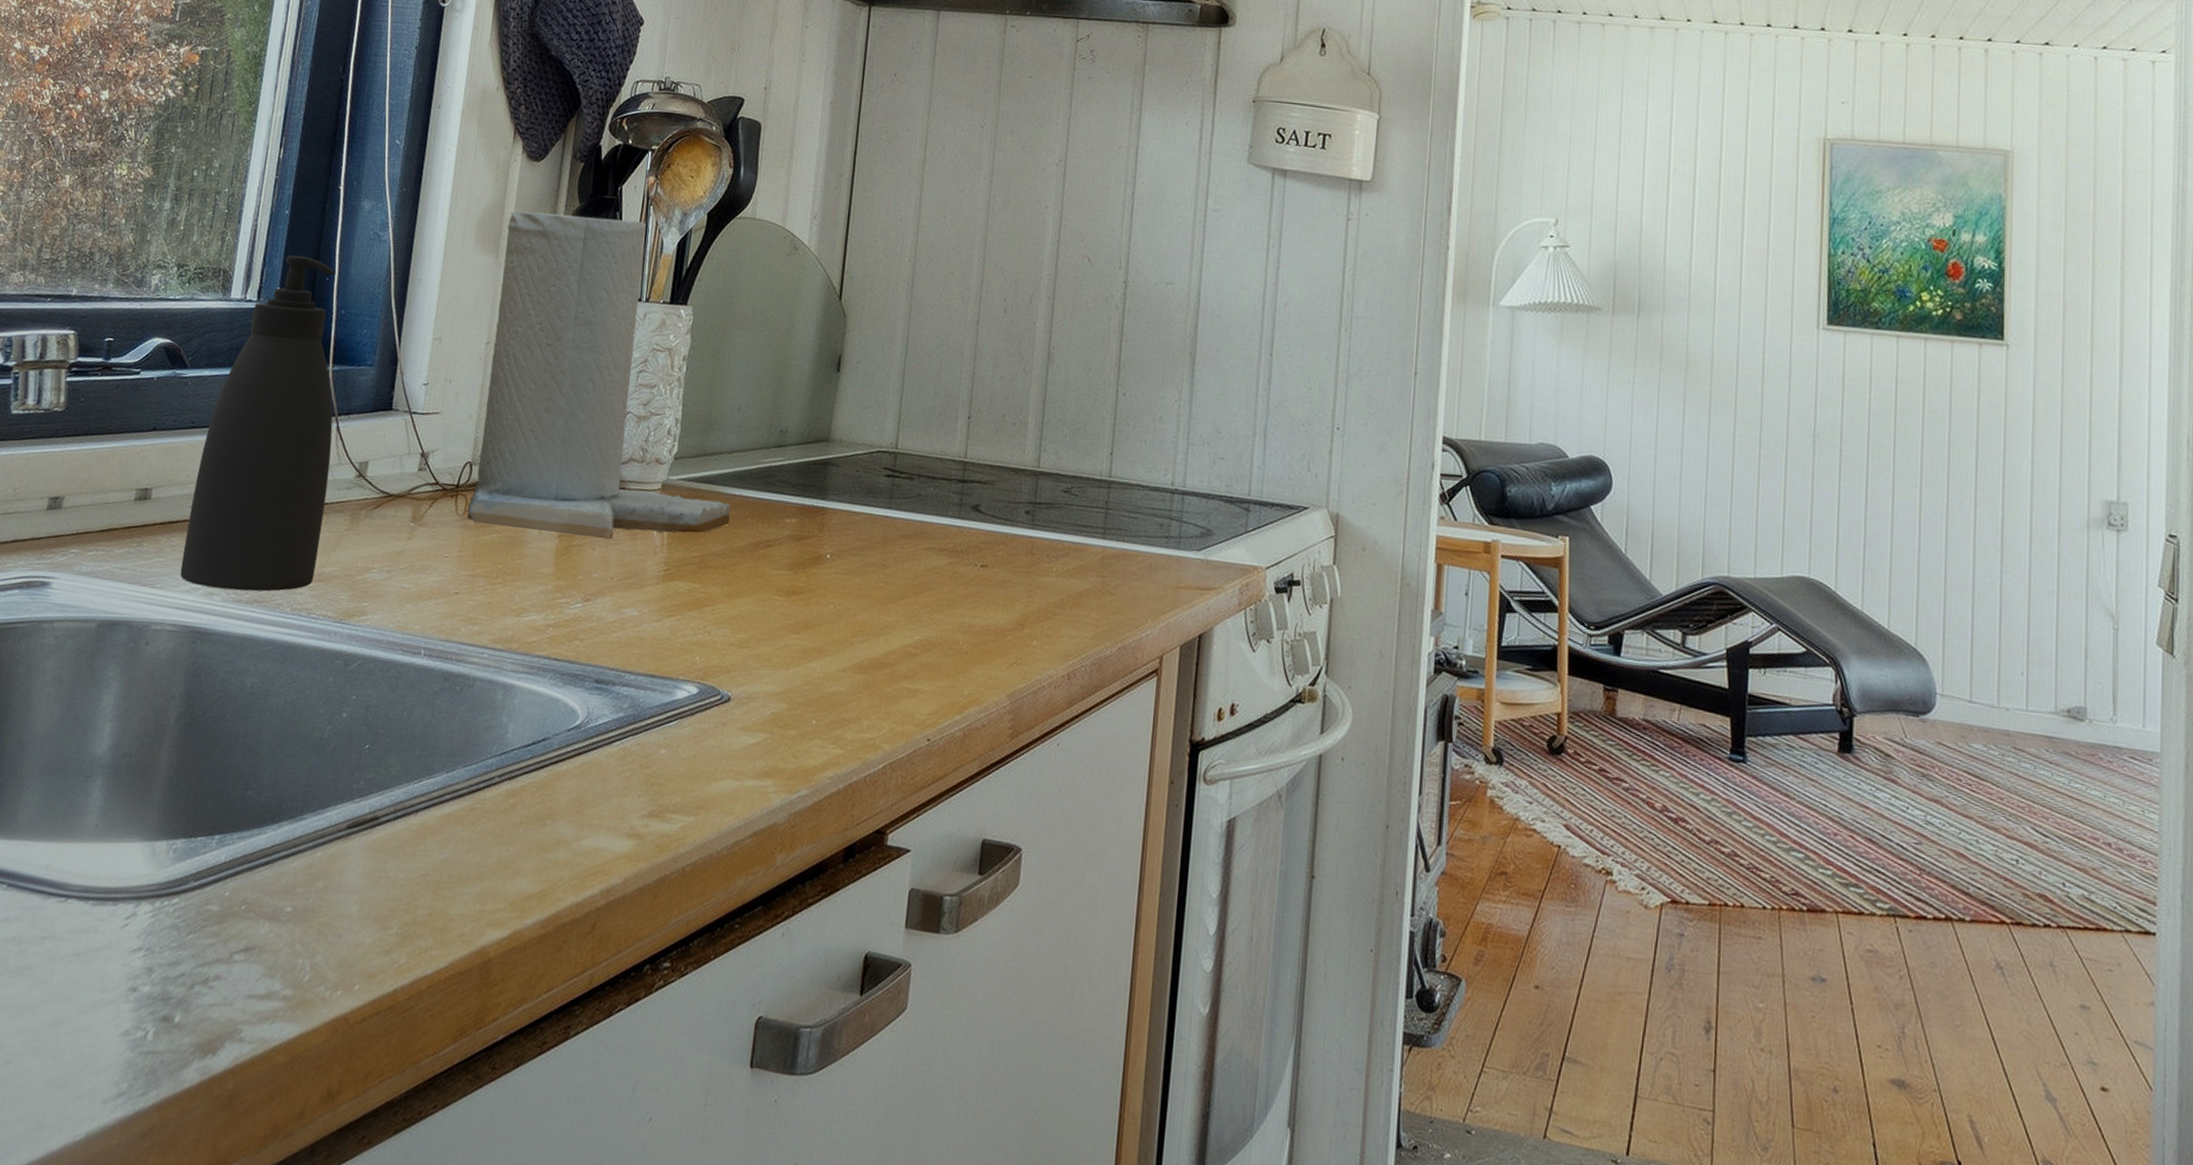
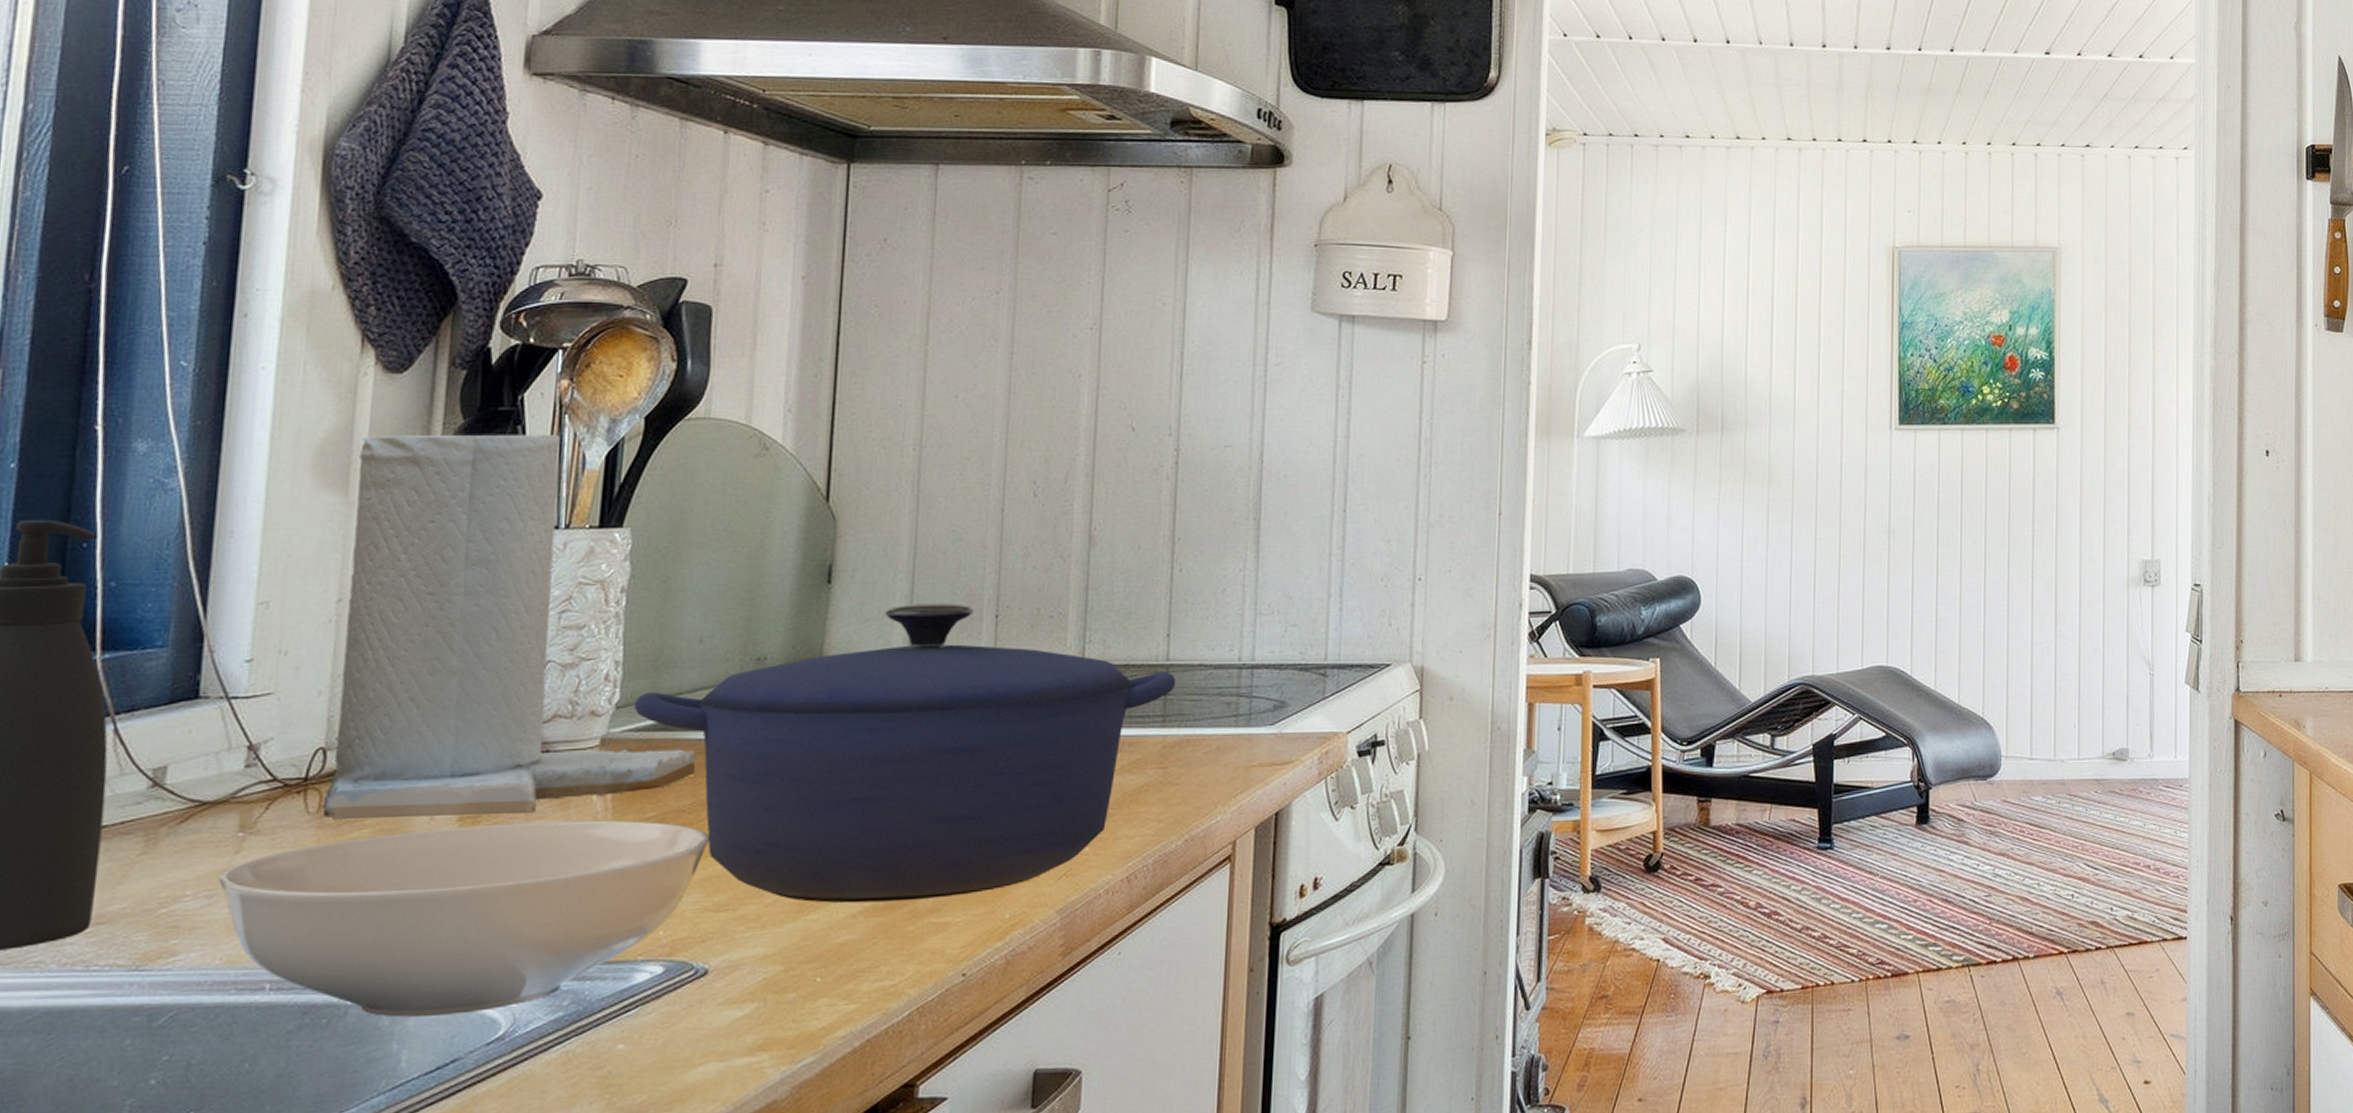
bowl: none [396,540,738,702] -> present [218,820,711,1018]
cooking pot: none [688,397,1117,667] -> present [635,602,1176,903]

